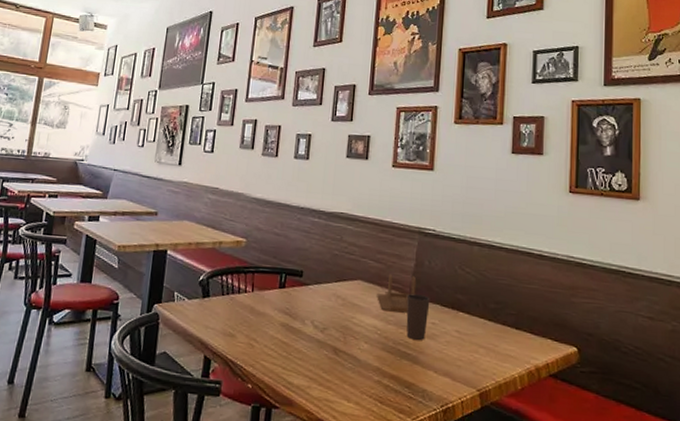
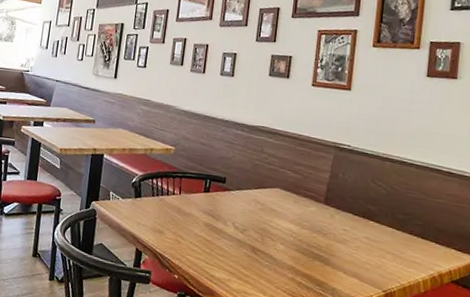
napkin holder: present [377,274,417,313] -> none [293,184,331,219]
cup: present [406,294,430,340] -> none [319,202,343,244]

